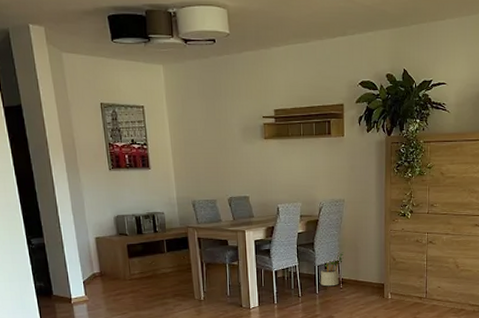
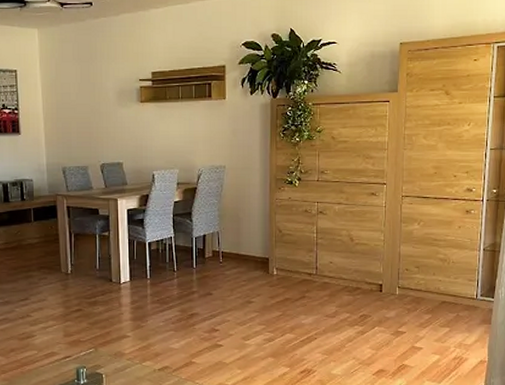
potted plant: present [320,252,344,287] -> none [198,223,224,260]

